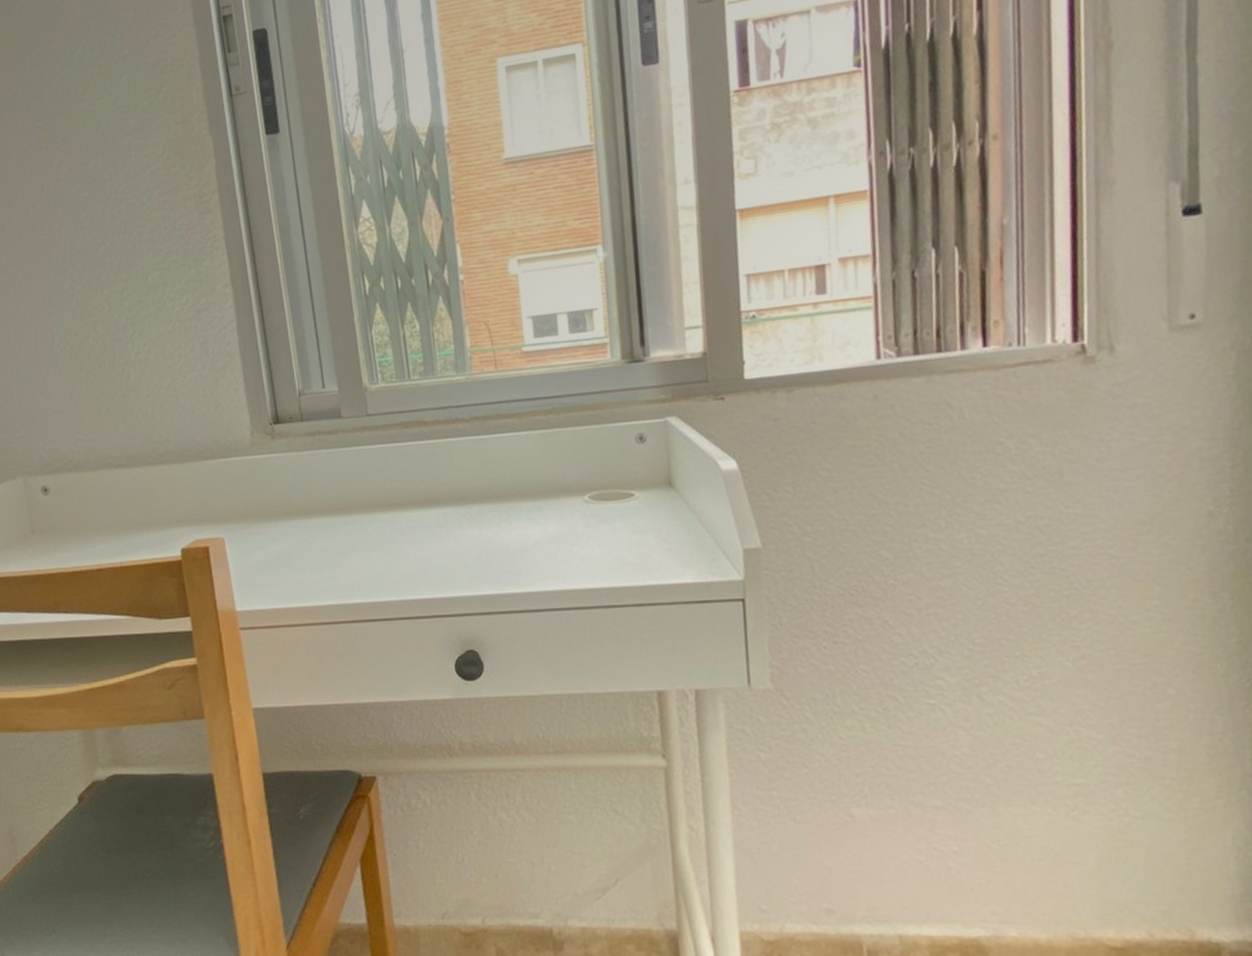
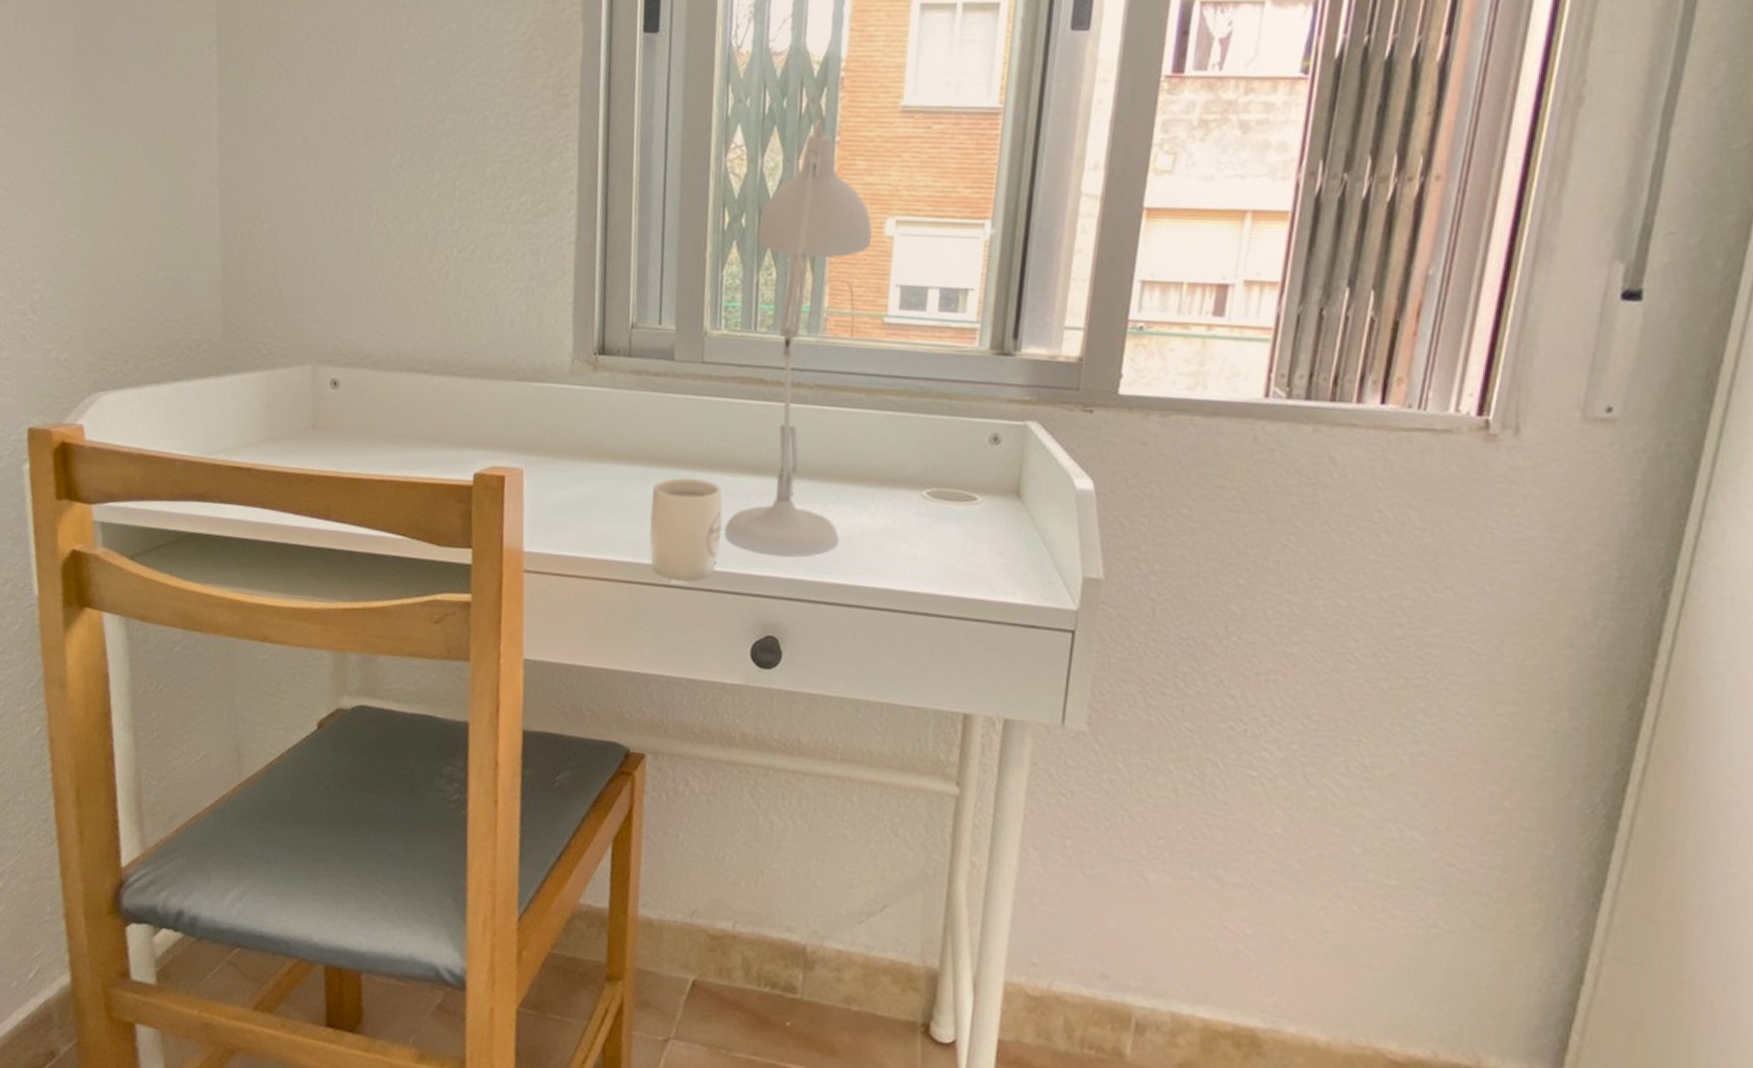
mug: none [342,519,412,616] -> present [649,477,723,582]
desk lamp: none [396,183,517,579] -> present [724,119,872,558]

